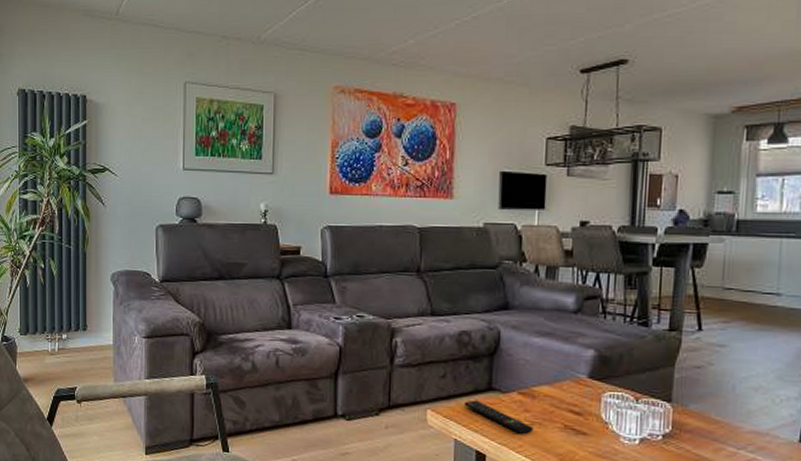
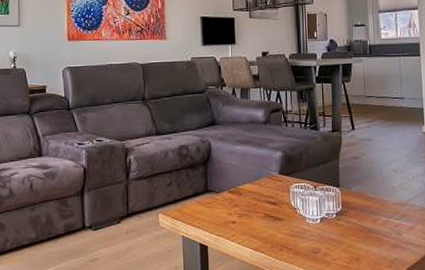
remote control: present [463,400,534,434] -> none [187,201,243,225]

